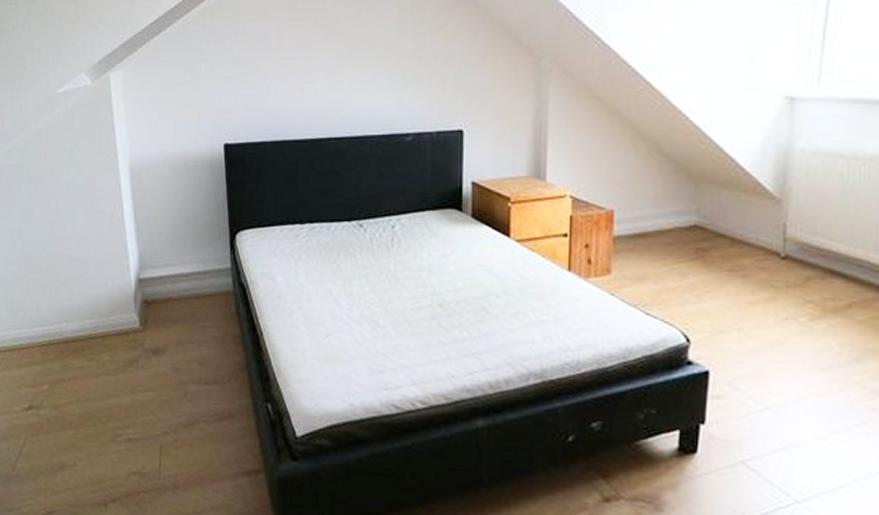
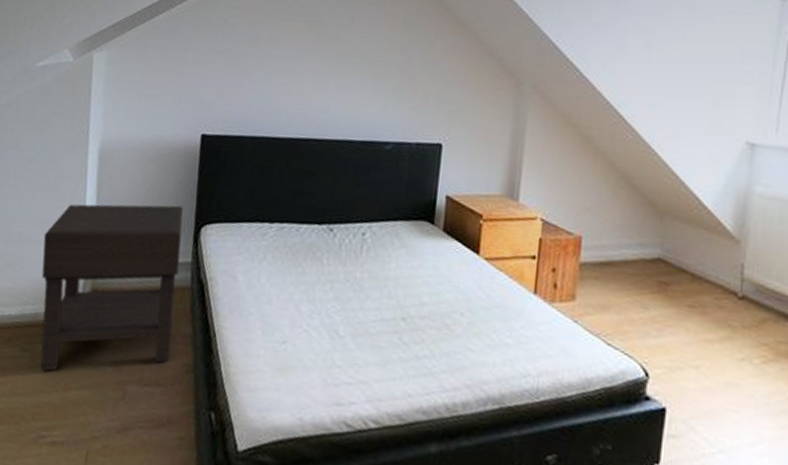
nightstand: none [91,215,222,378] -> present [40,204,184,371]

